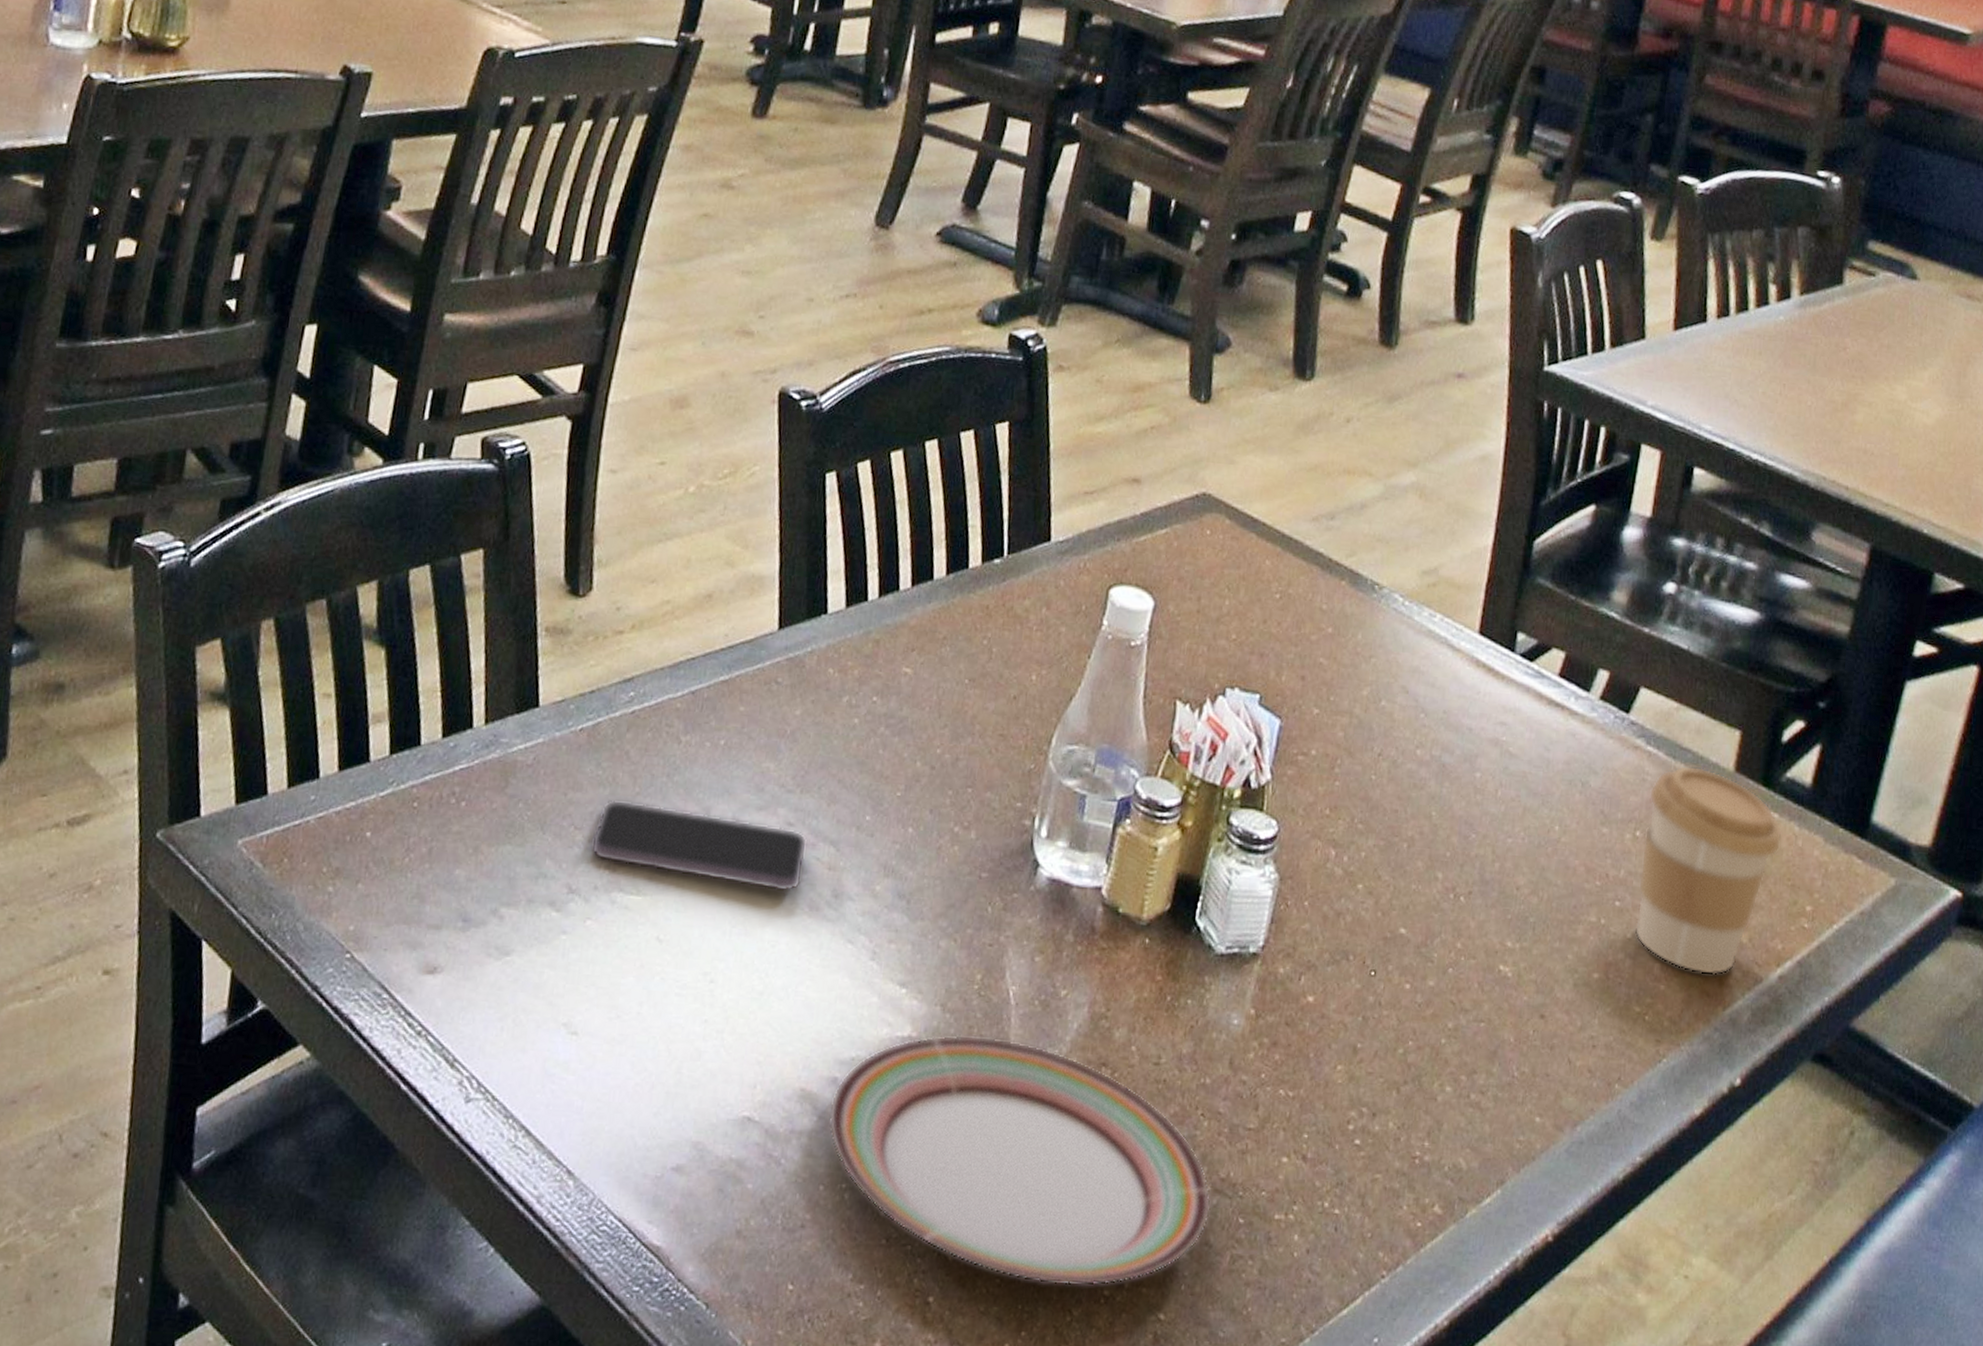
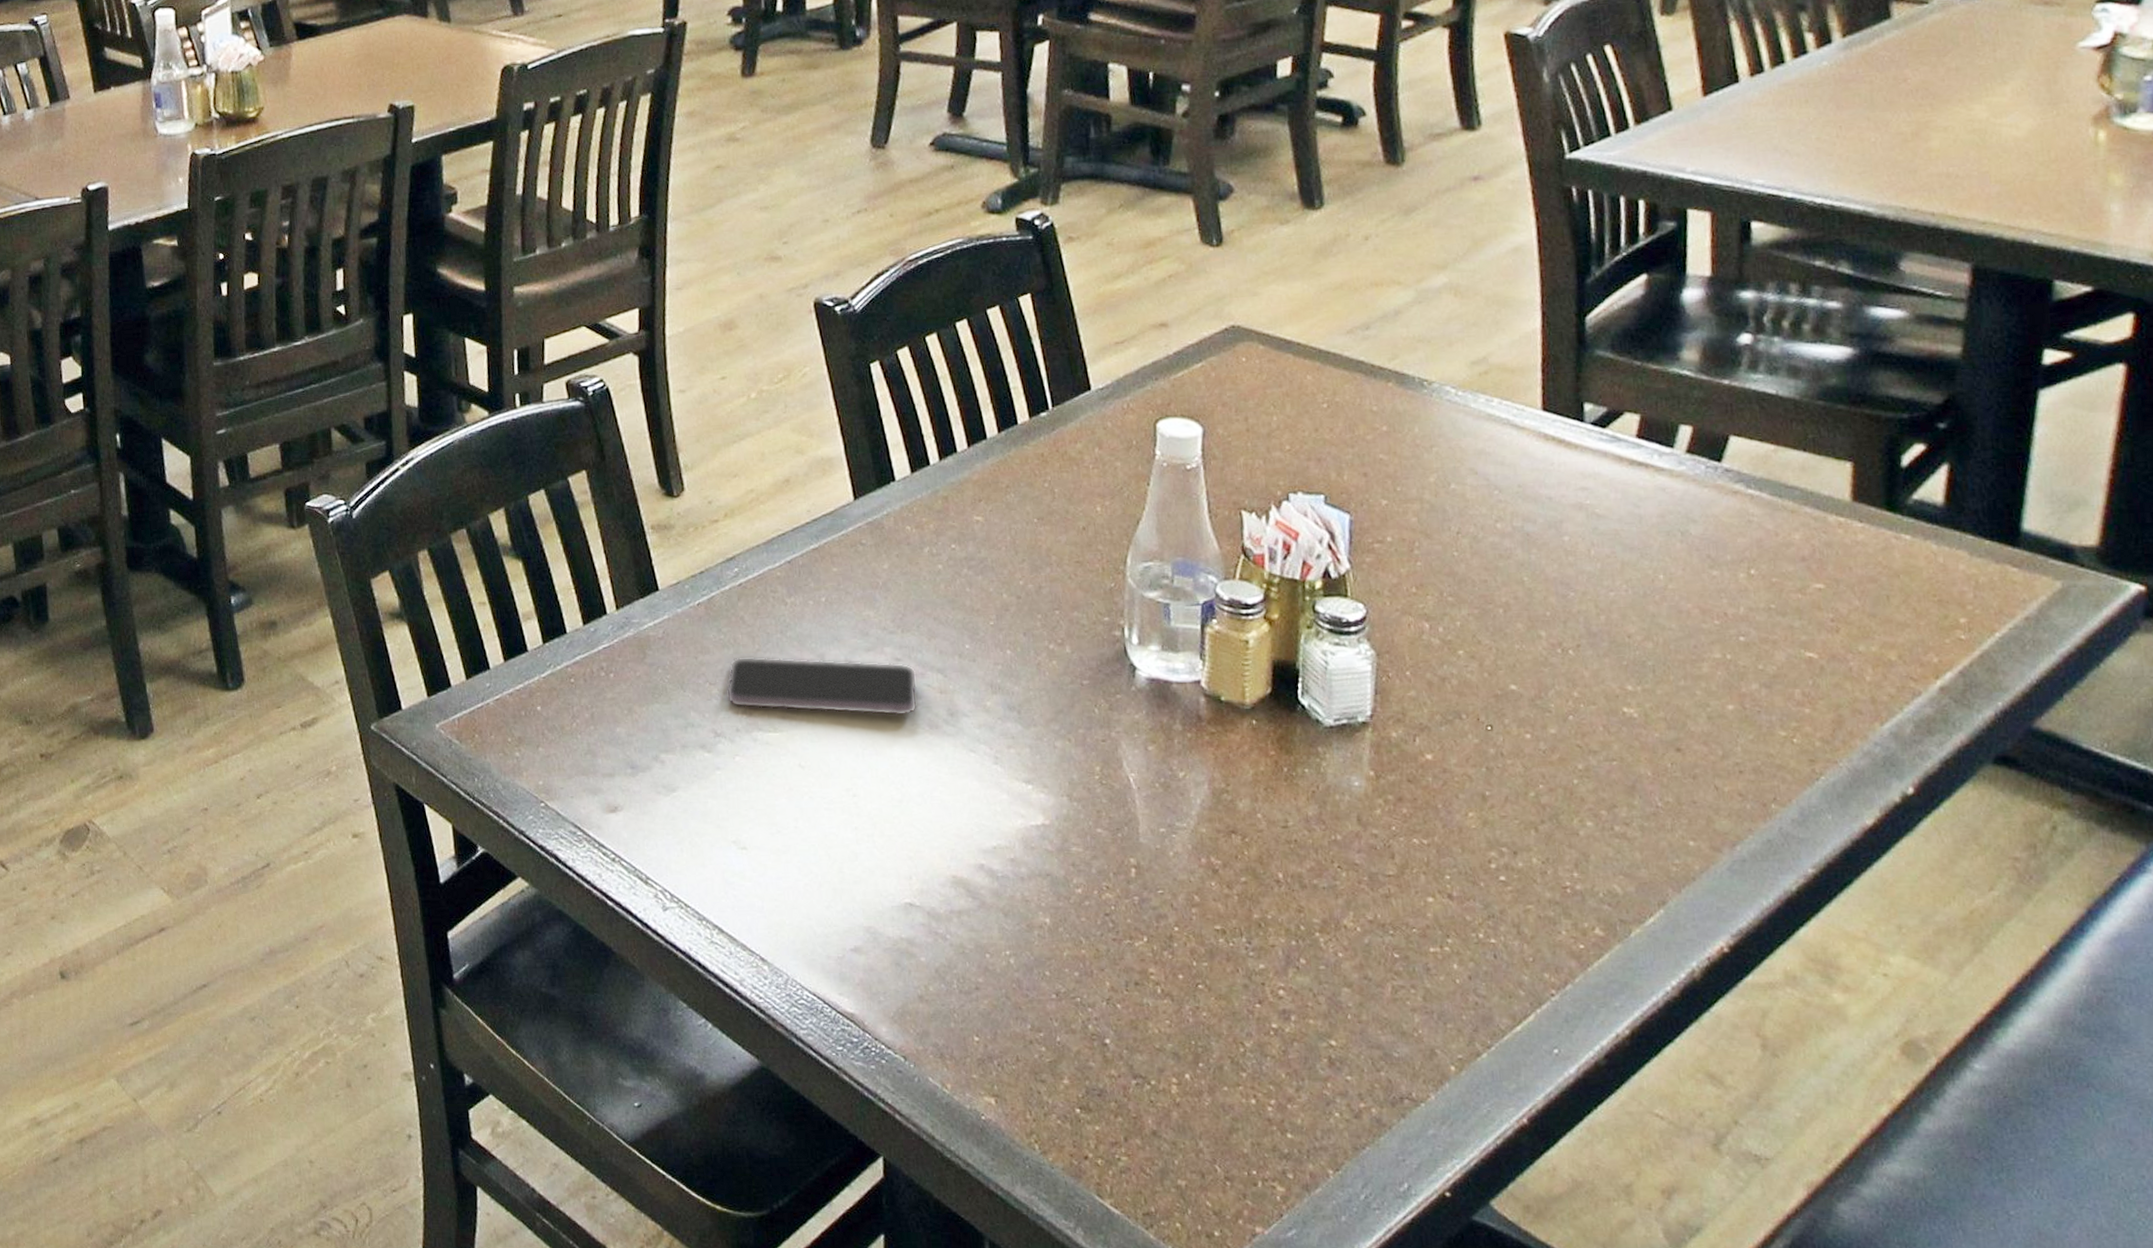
plate: present [828,1034,1211,1286] -> none [981,817,1364,1021]
coffee cup: present [1634,765,1782,976] -> none [1757,501,1919,695]

